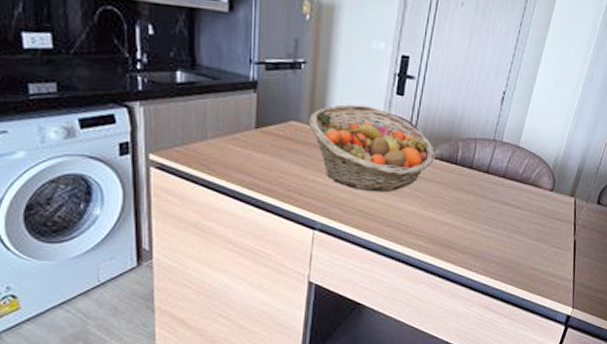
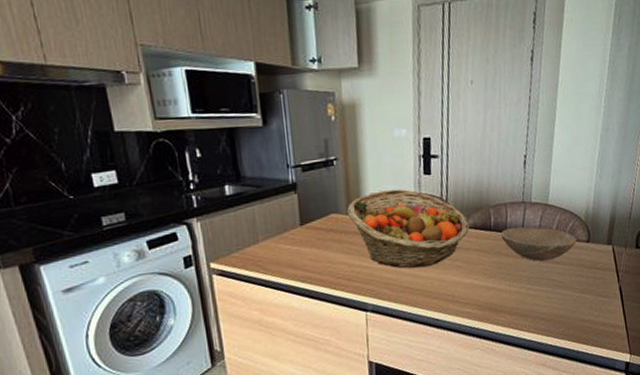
bowl: none [466,164,542,203] -> present [501,226,577,261]

